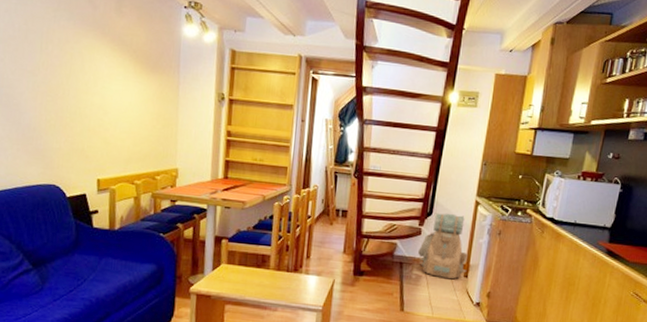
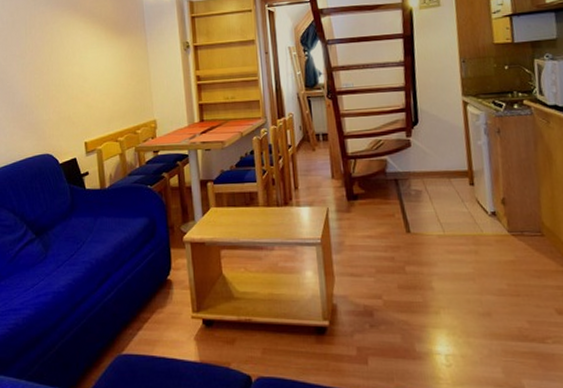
backpack: present [418,213,468,279] -> none [412,118,472,190]

